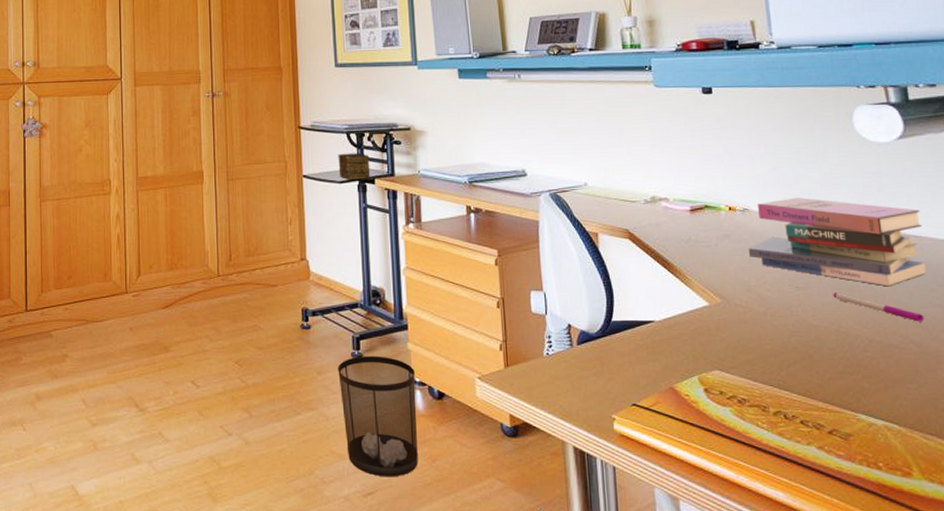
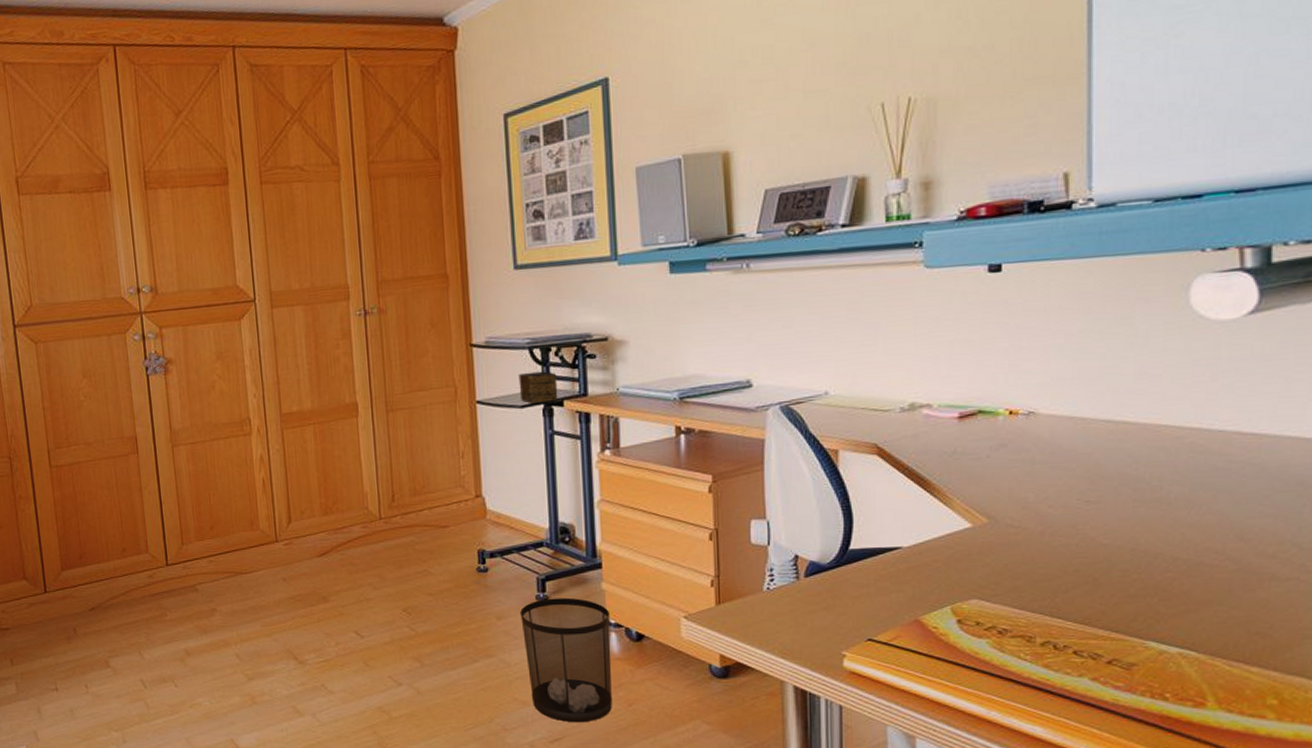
books: present [749,197,926,287] -> none [1030,394,1265,496]
pen: present [833,292,925,322] -> none [1133,505,1250,535]

